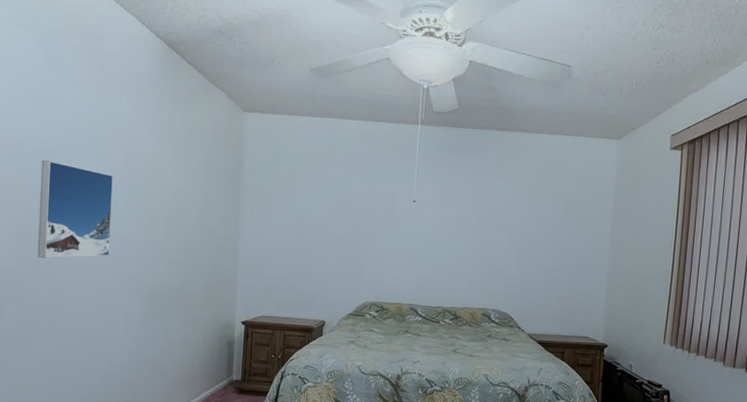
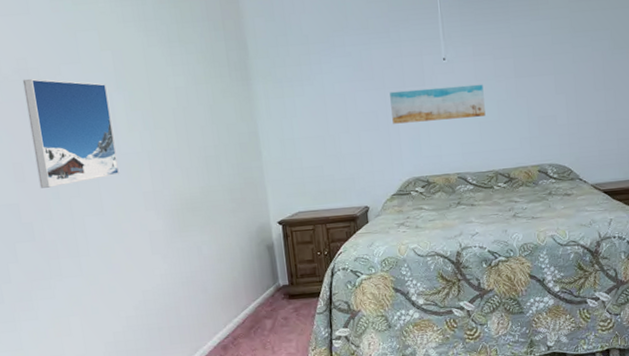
wall art: none [359,222,445,257] -> present [390,84,486,124]

